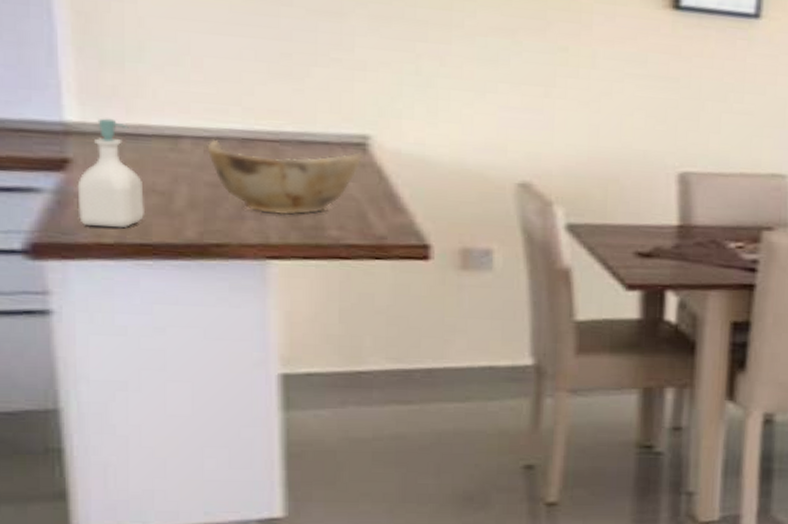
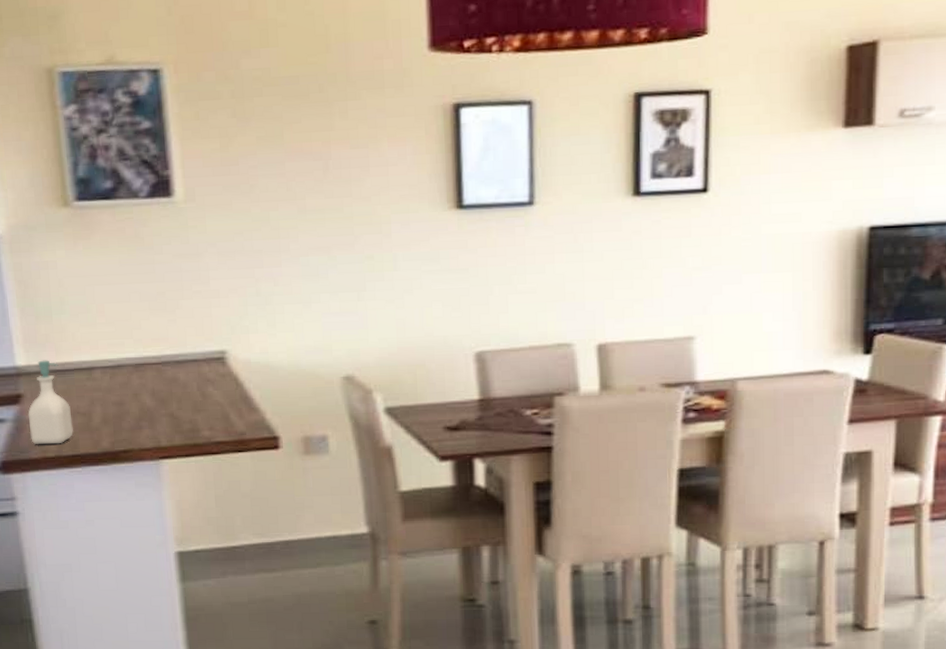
bowl: present [207,139,364,216] -> none [111,365,223,423]

